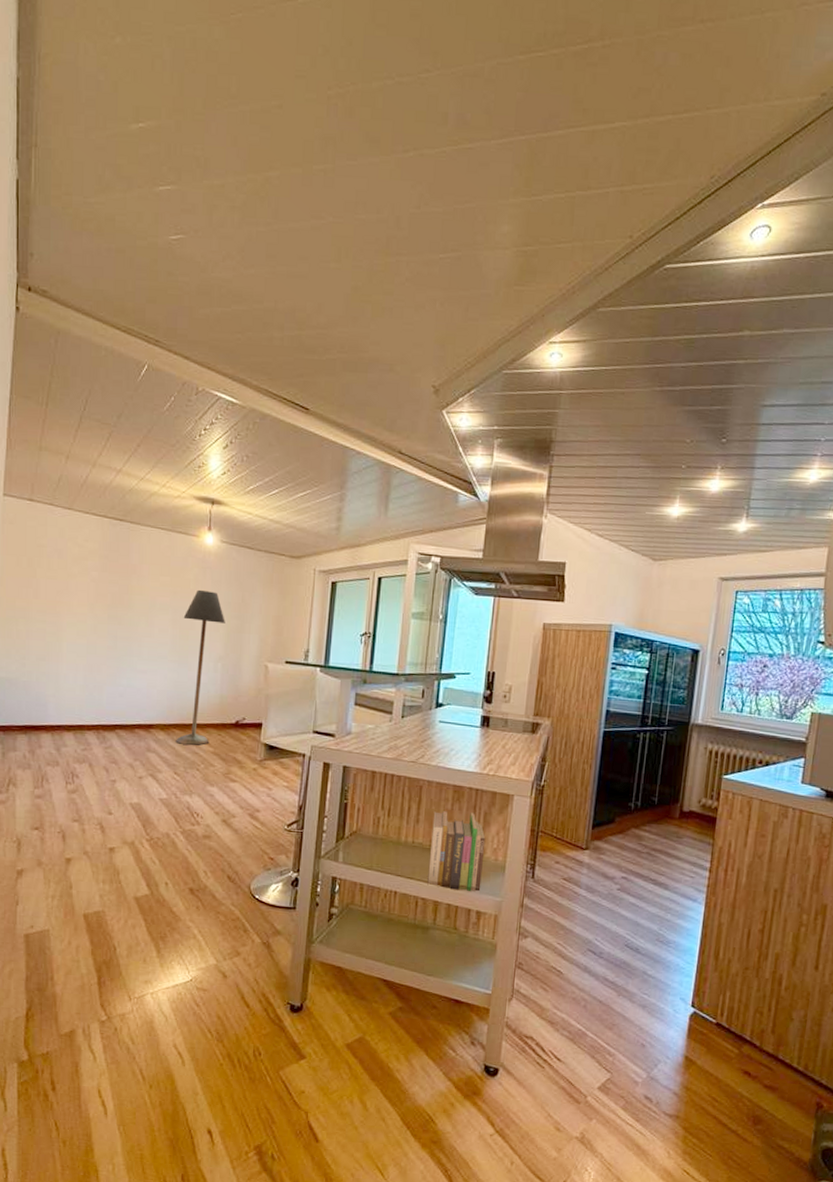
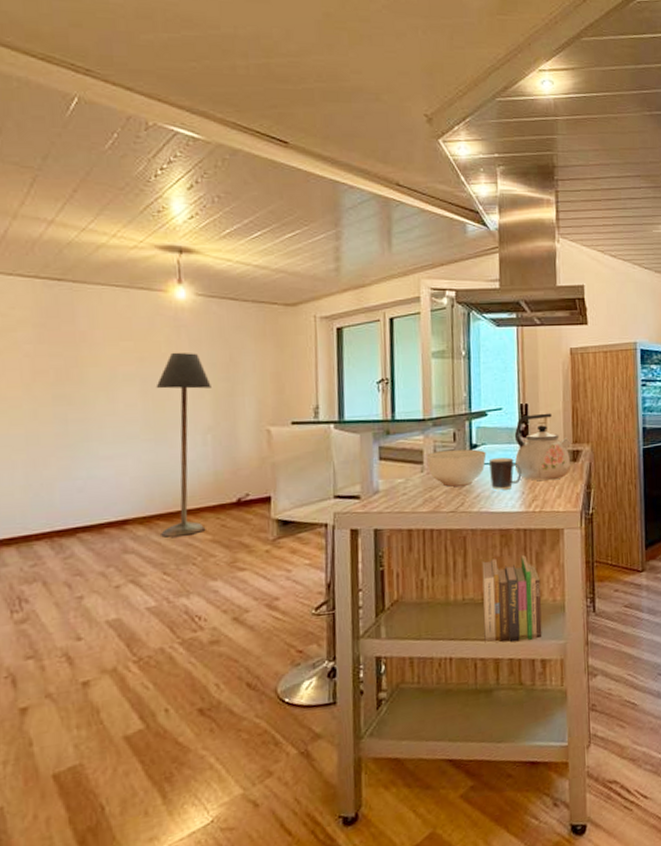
bowl: none [395,704,450,740] -> present [426,449,487,487]
mug: none [451,719,481,750] -> present [488,457,522,491]
kettle: none [476,683,533,748] -> present [514,413,572,481]

